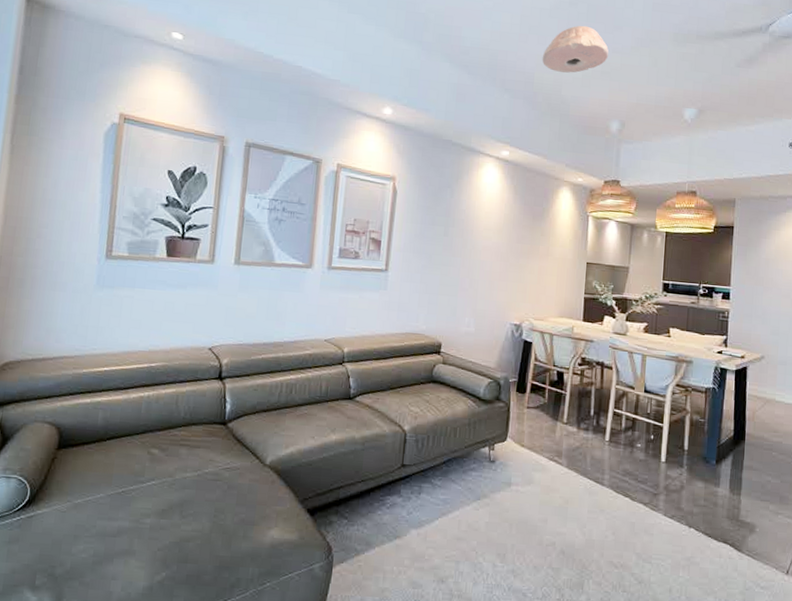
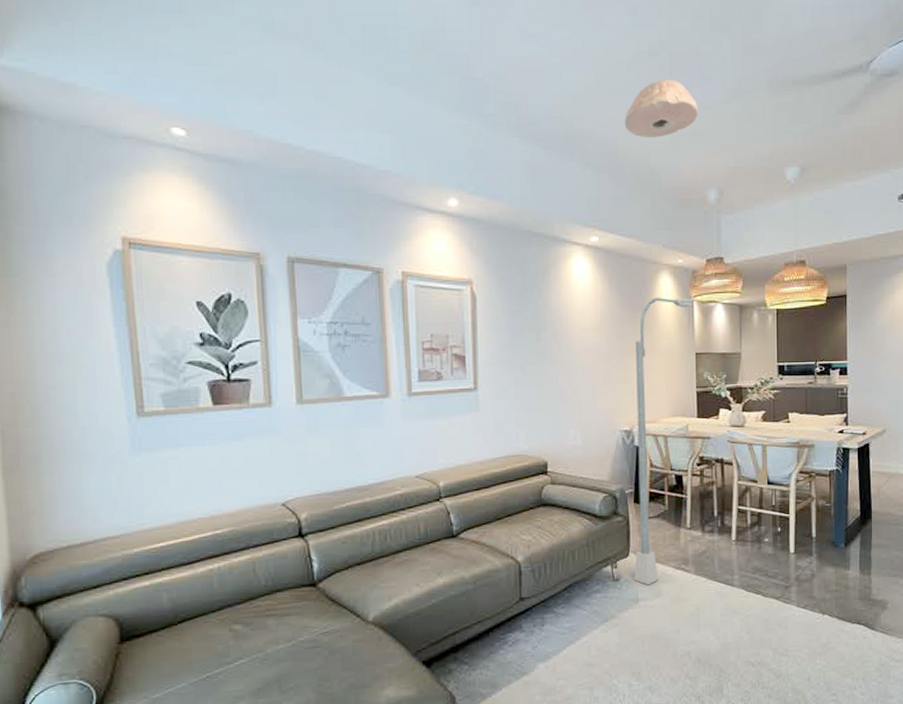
floor lamp: none [509,208,589,472] -> present [634,297,693,586]

